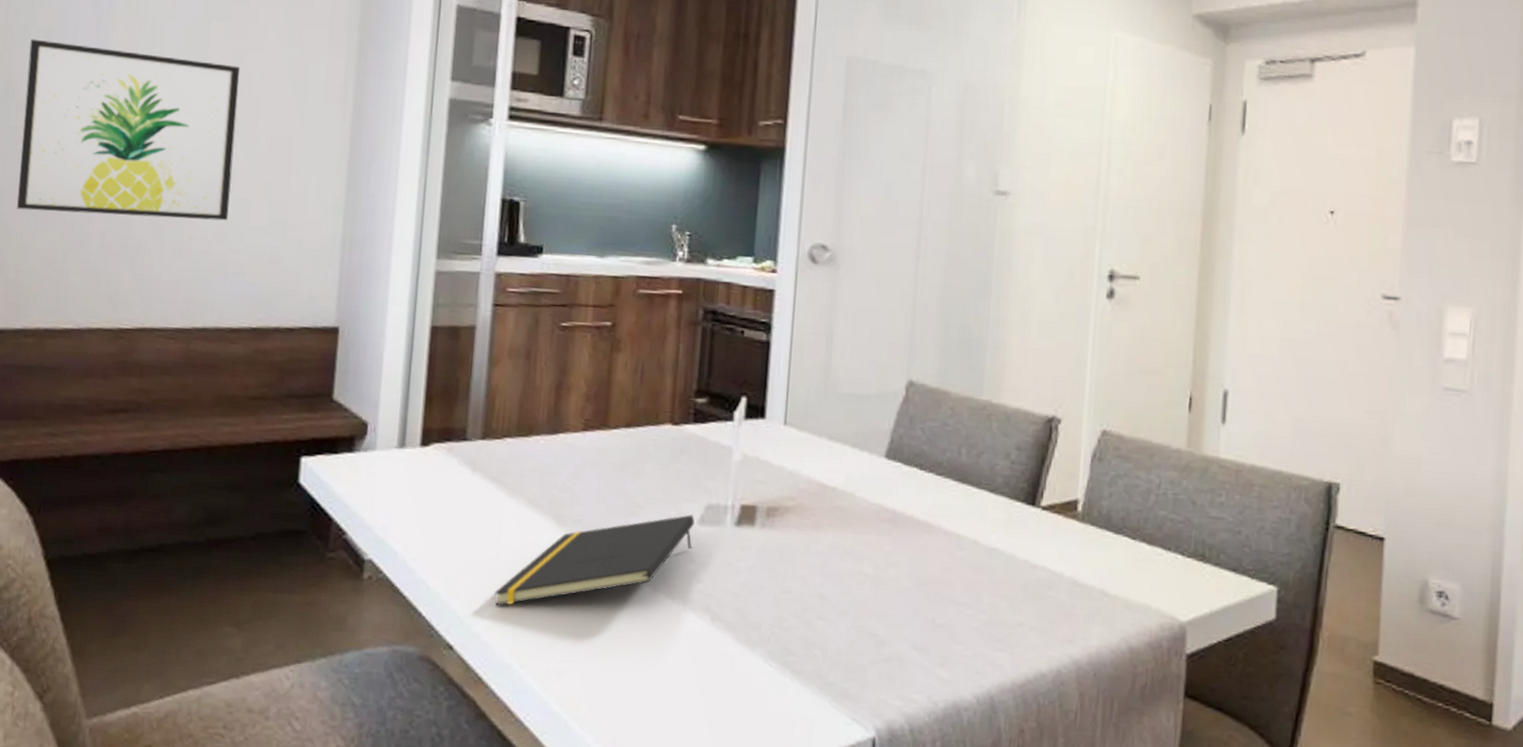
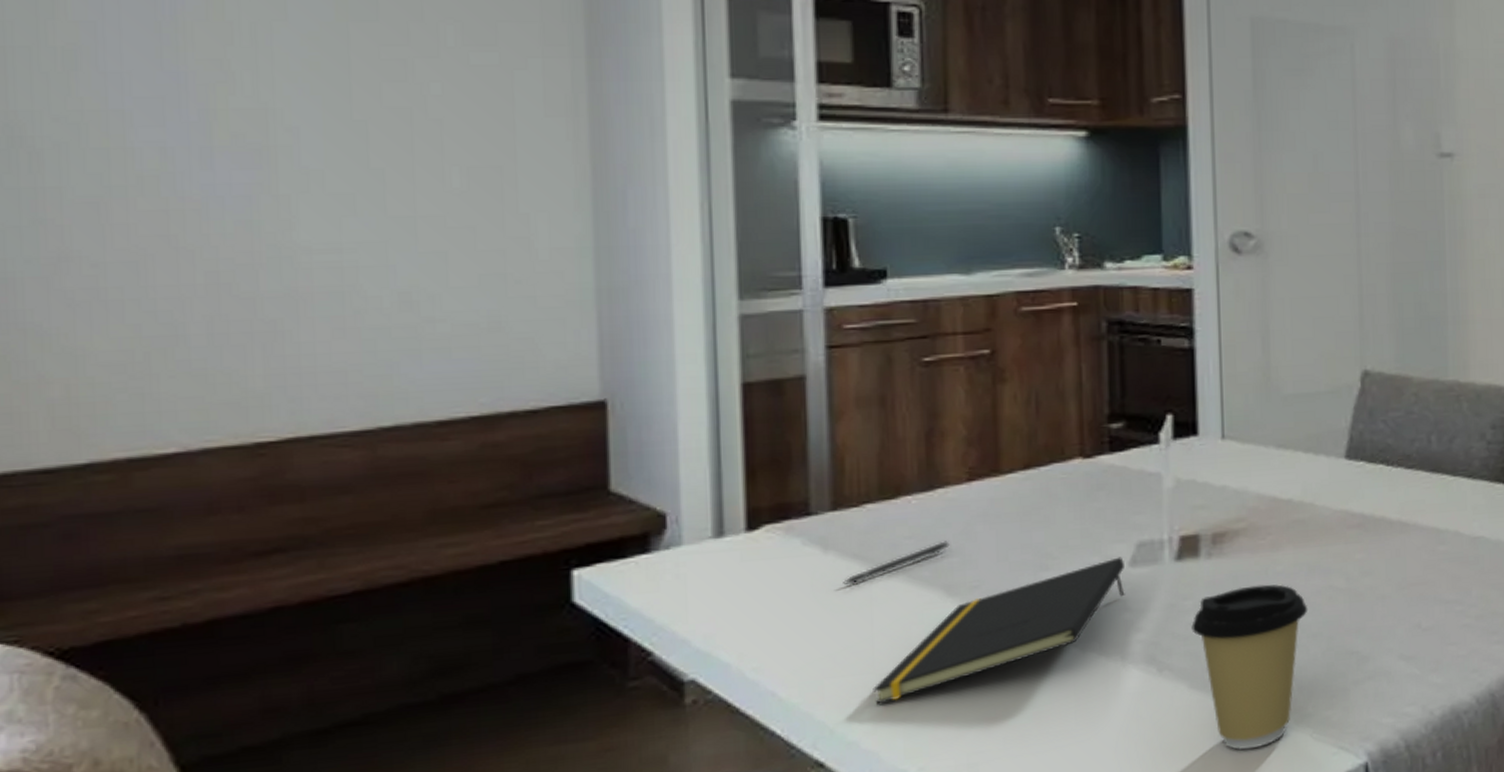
wall art: present [17,38,241,221] -> none [39,63,414,301]
pen: none [483,478,564,503] -> present [843,541,950,586]
coffee cup: none [741,558,840,704] -> present [1191,584,1308,750]

